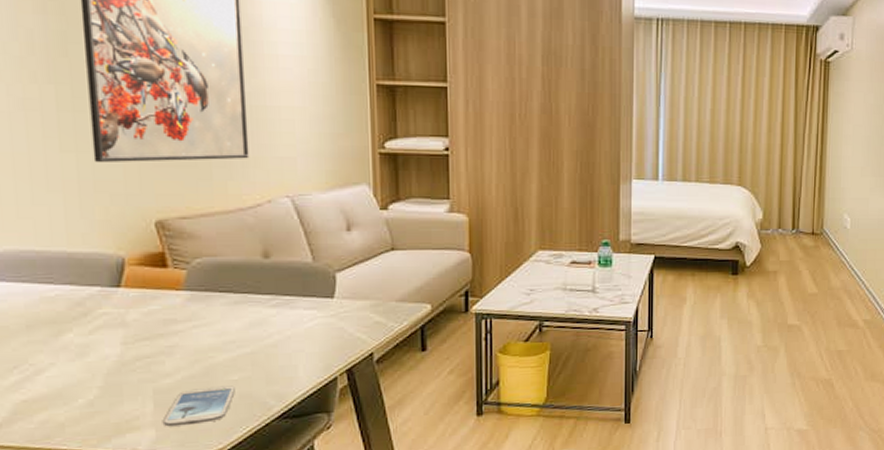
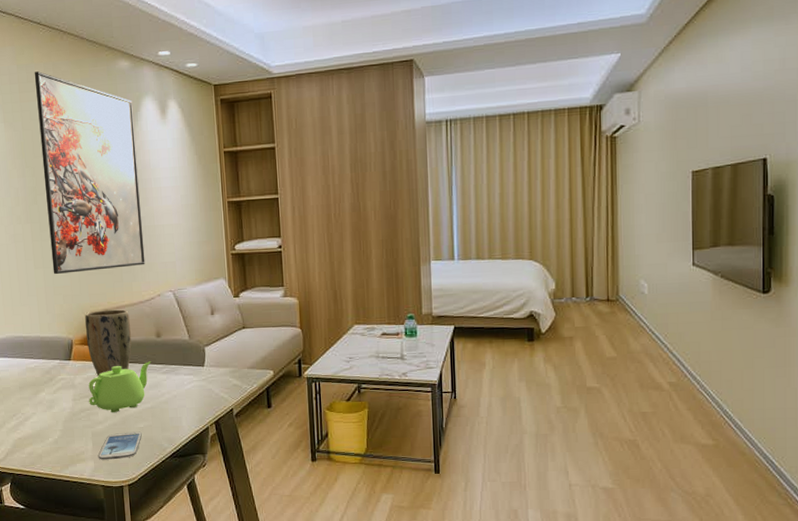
plant pot: none [146,218,223,310] -> present [84,309,132,376]
teapot: none [149,290,254,360] -> present [88,361,152,412]

